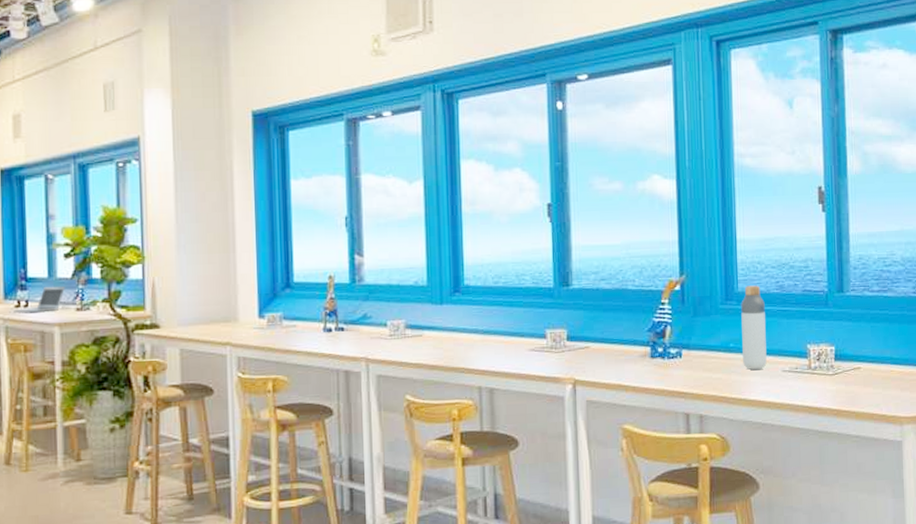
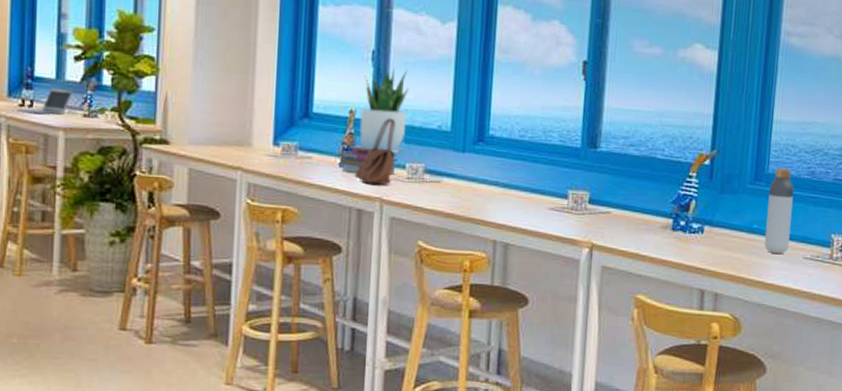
books: none [324,307,380,336] -> present [340,145,399,175]
planter: none [339,231,384,315] -> present [359,68,409,155]
handbag: none [339,279,376,346] -> present [354,118,396,185]

